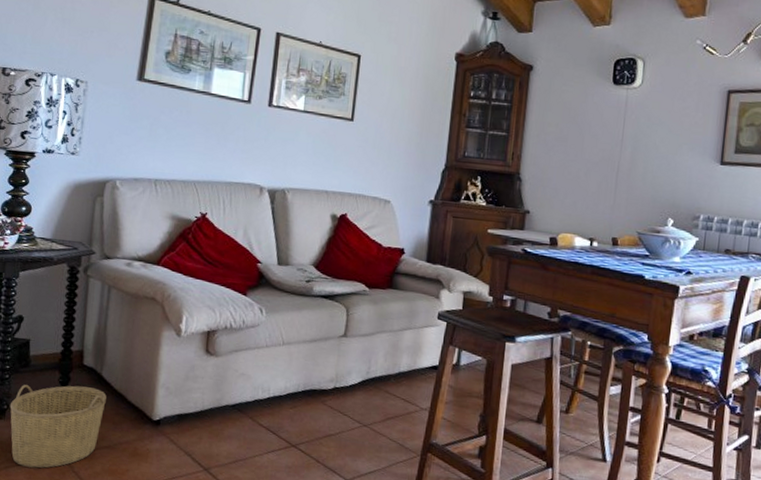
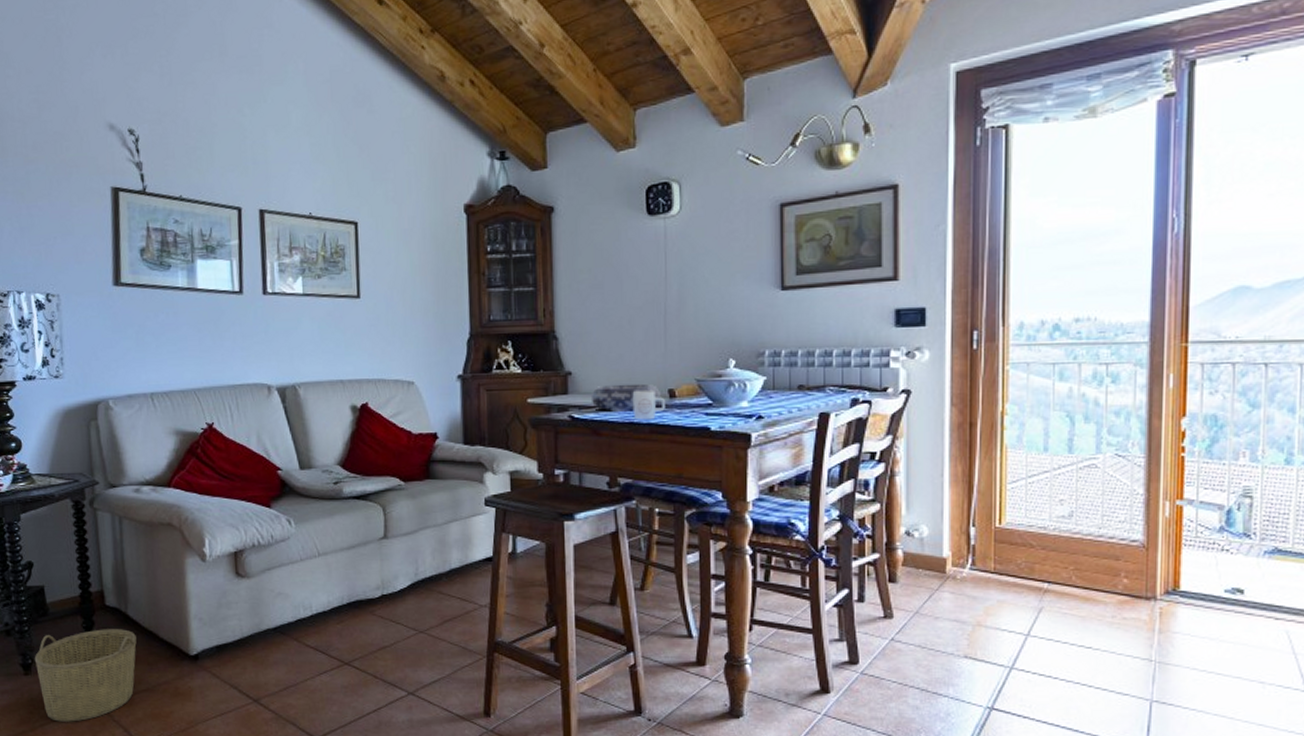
decorative bowl: none [543,226,606,253] -> present [590,383,662,412]
mug: none [578,235,608,263] -> present [632,391,665,420]

